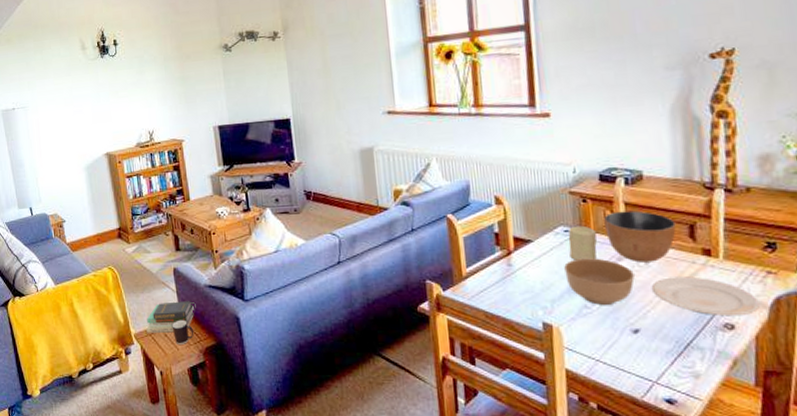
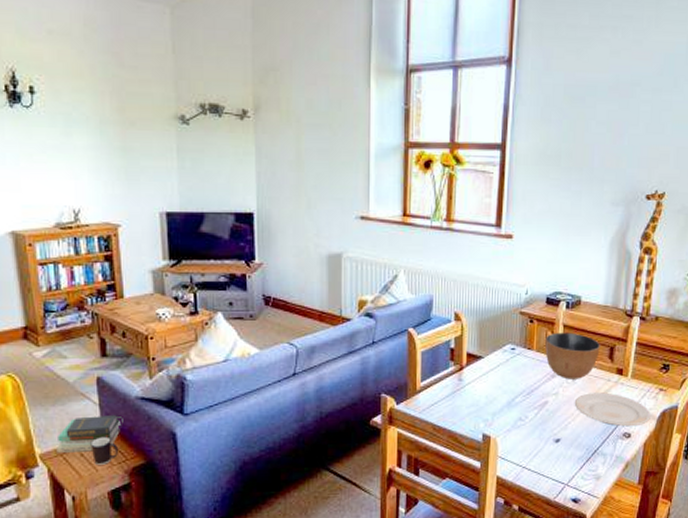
bowl: present [564,258,635,305] -> none [507,375,563,417]
candle: present [568,225,597,260] -> none [513,344,537,376]

